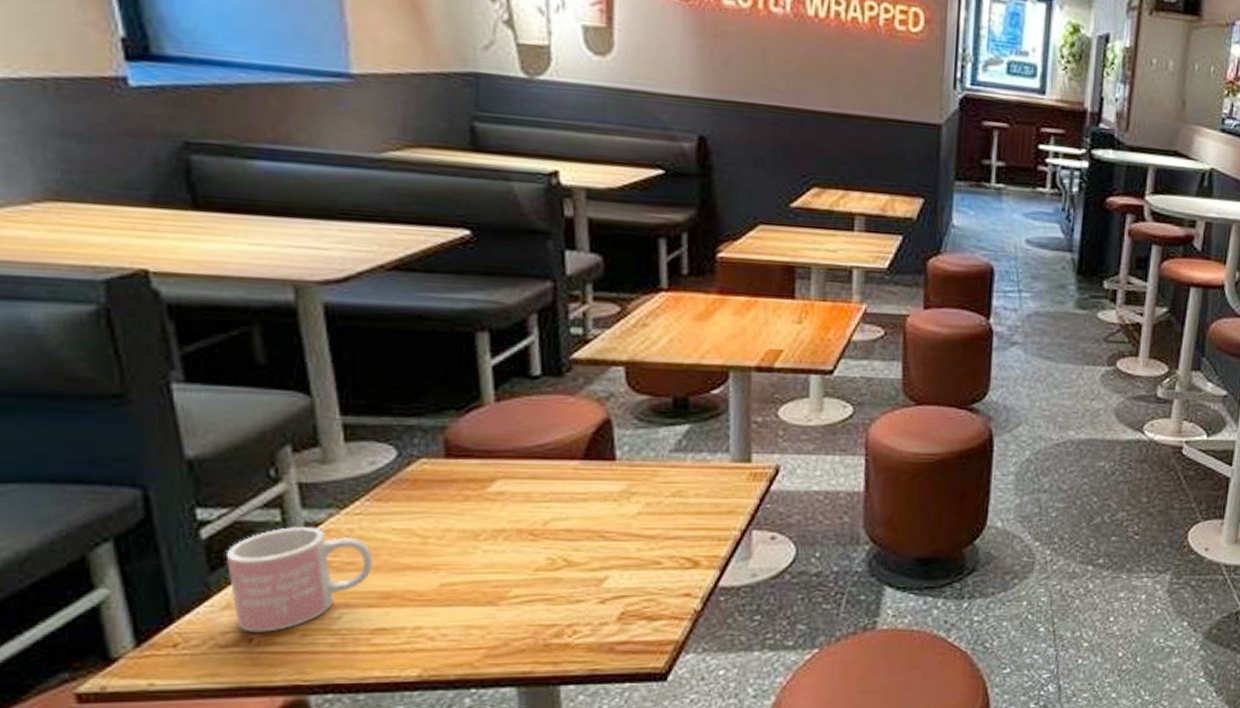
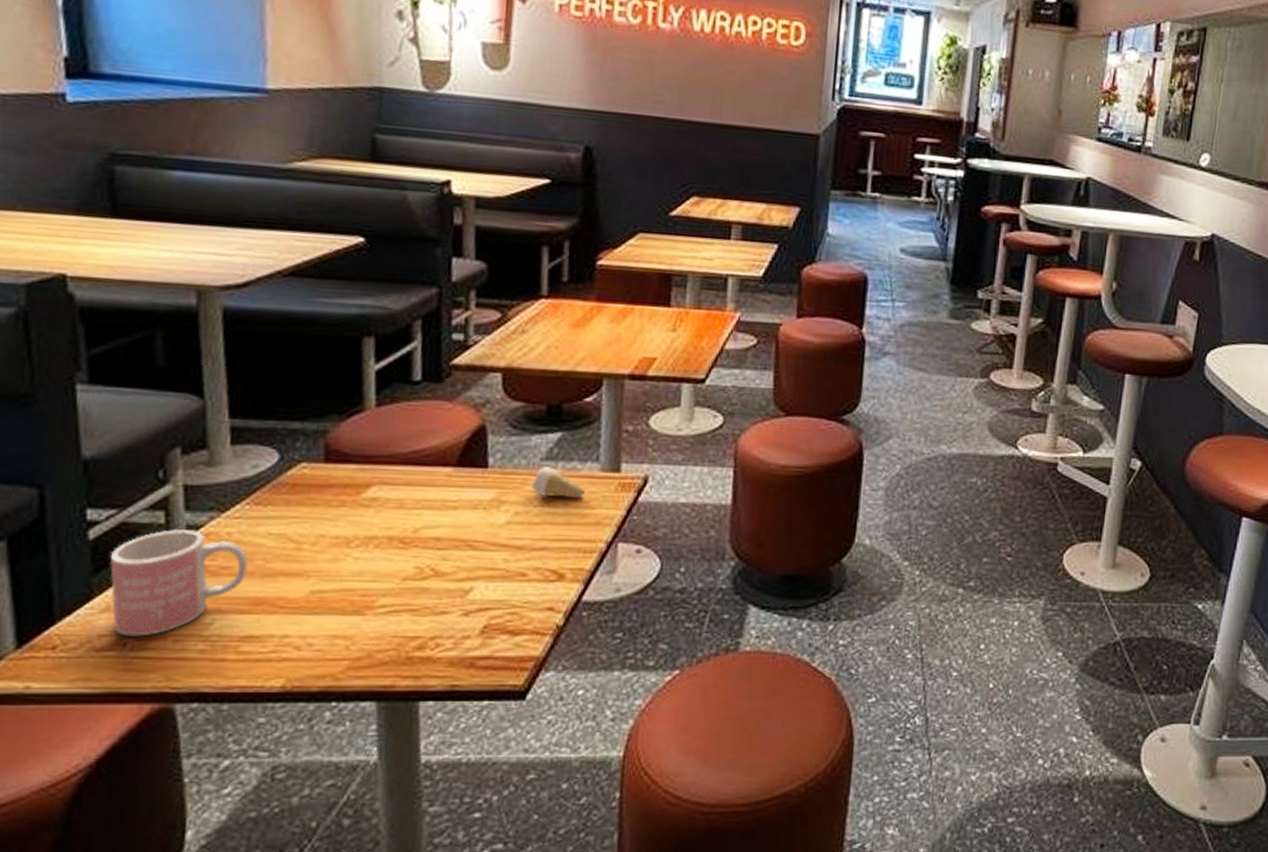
tooth: none [661,458,717,489] -> present [531,467,586,499]

